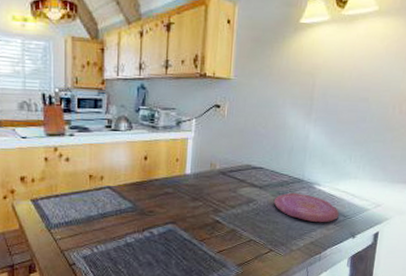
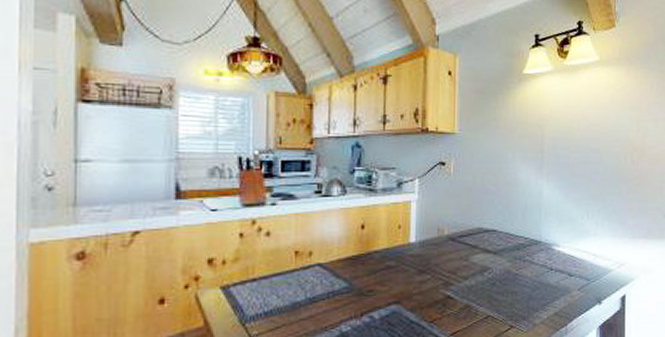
plate: present [273,192,339,223] -> none [510,256,582,290]

